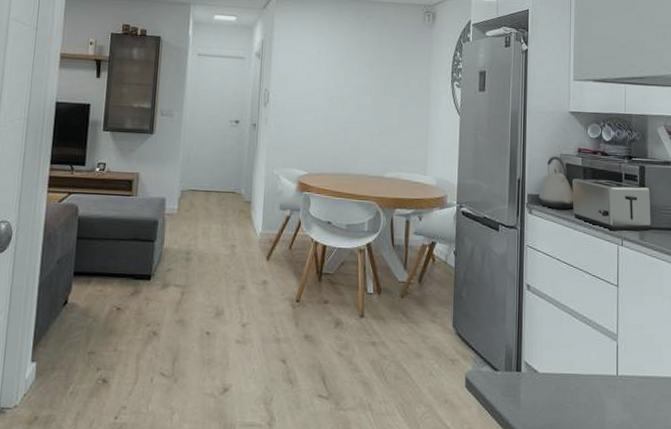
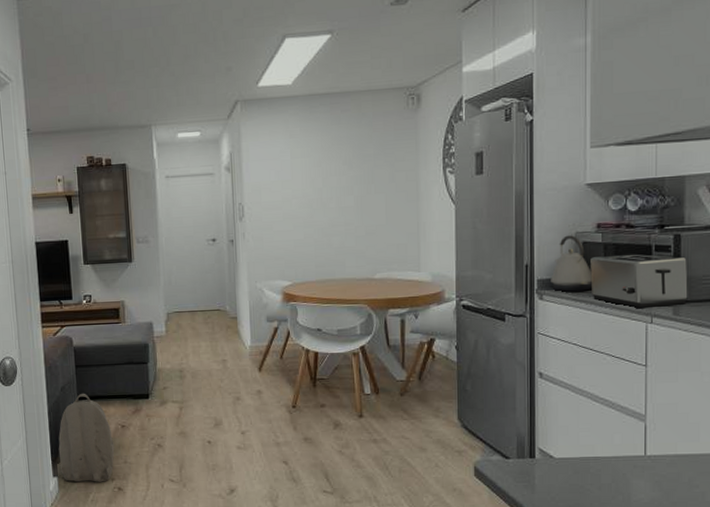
backpack: none [40,268,106,372] -> present [58,393,115,483]

